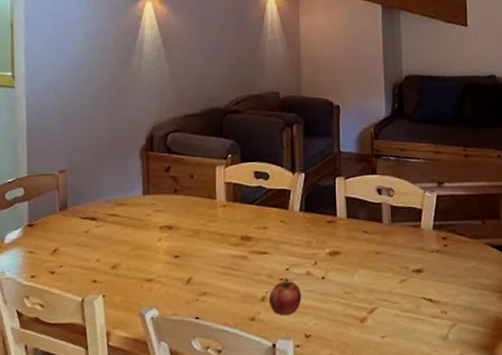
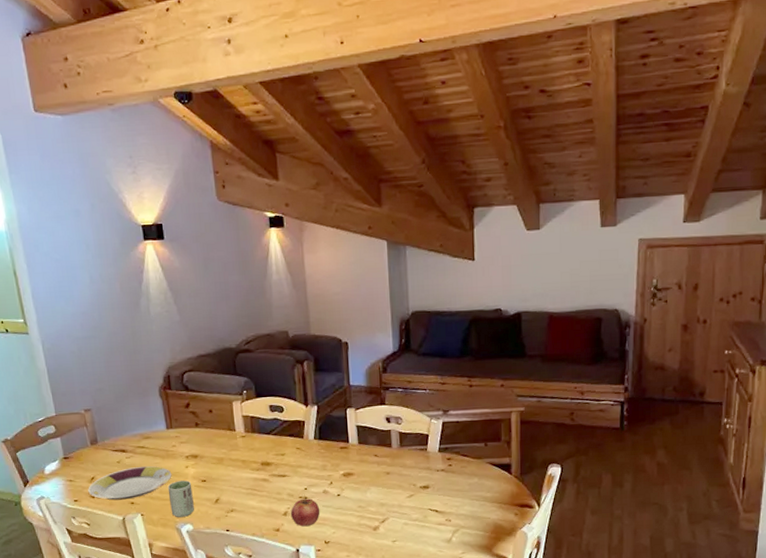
plate: none [48,237,143,277] -> present [88,466,172,501]
cup: none [136,255,163,301] -> present [167,480,194,518]

